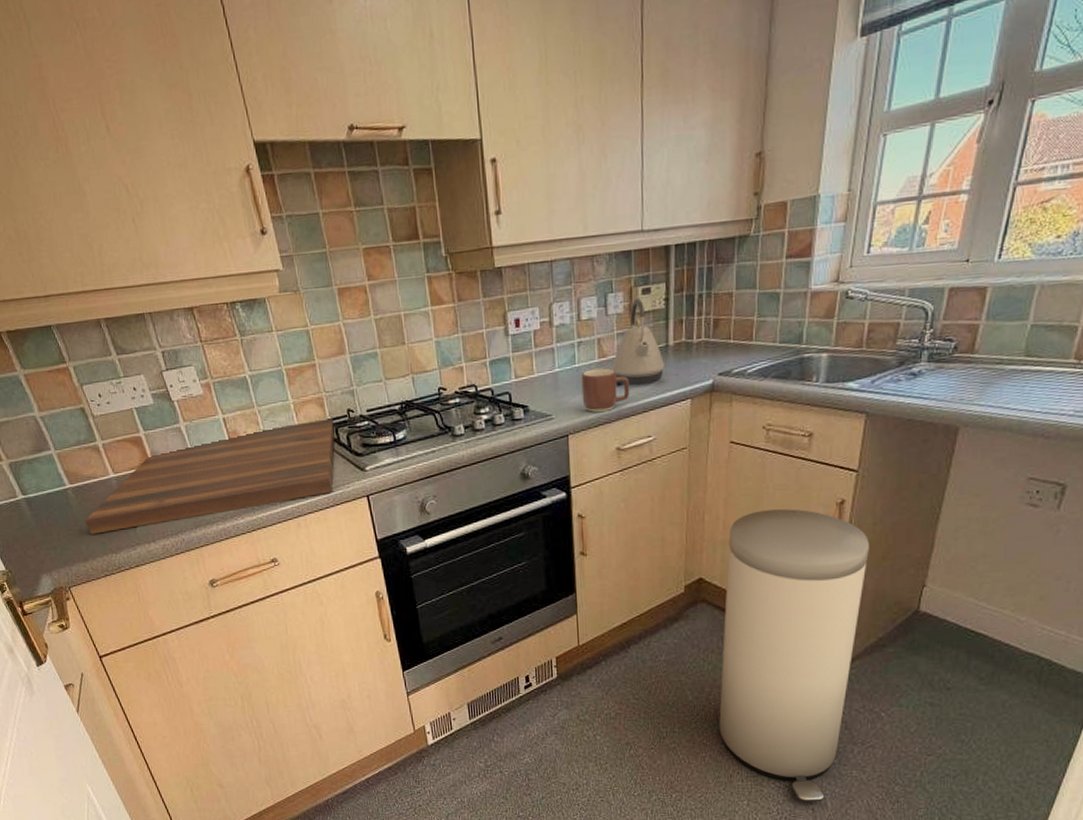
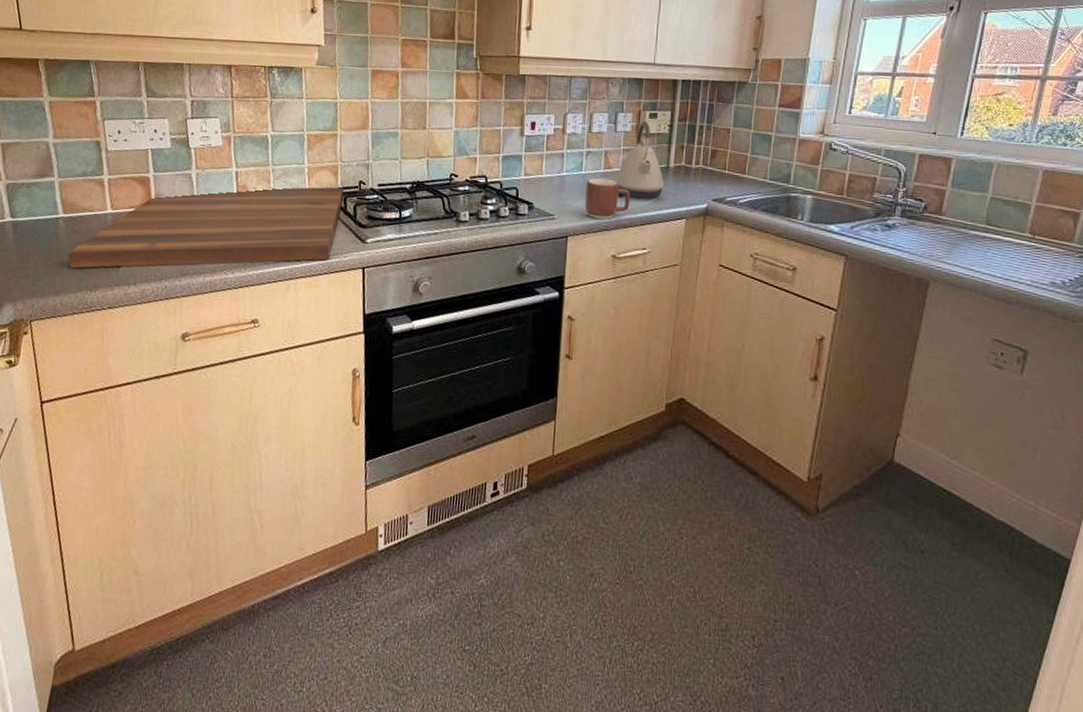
pedal bin: present [719,509,870,802] -> none [689,336,847,670]

